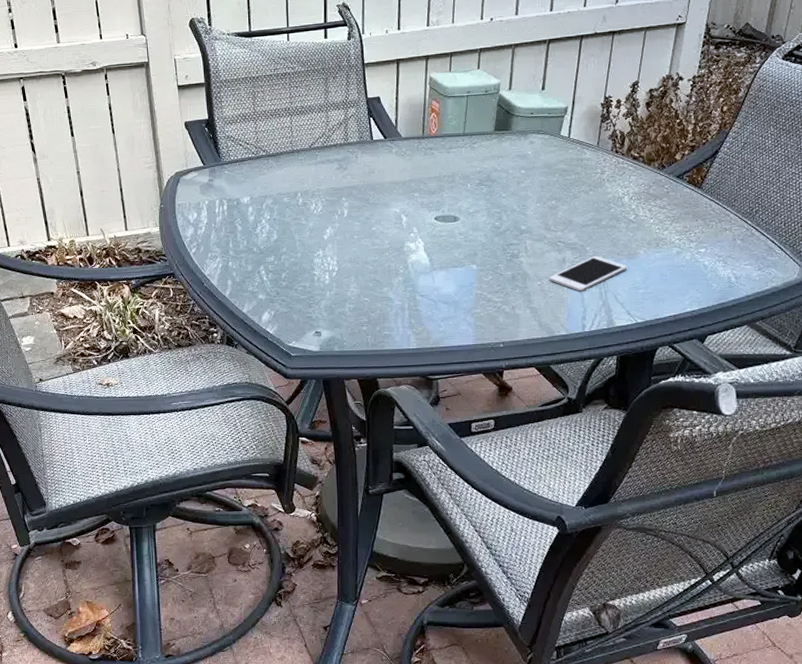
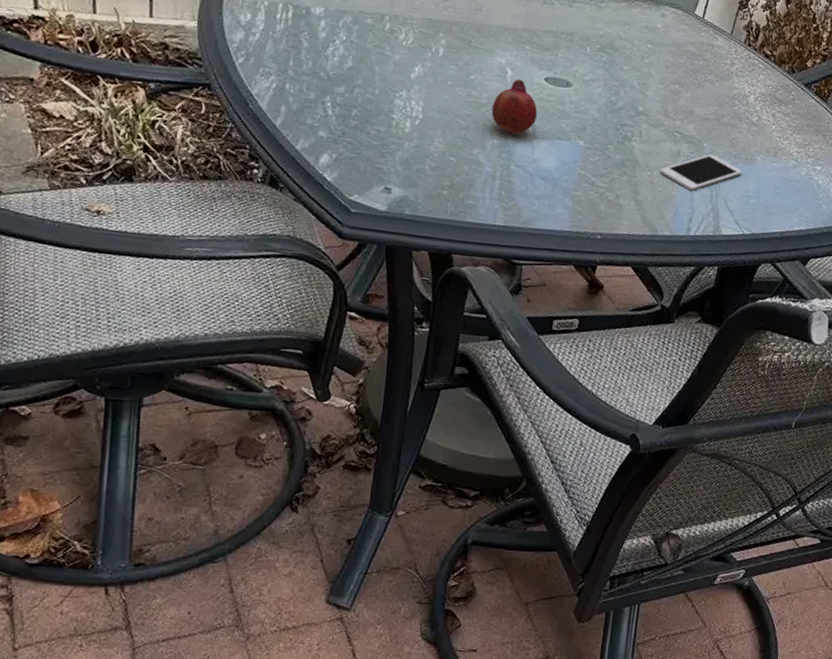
fruit: none [393,223,433,272] -> present [491,79,538,136]

